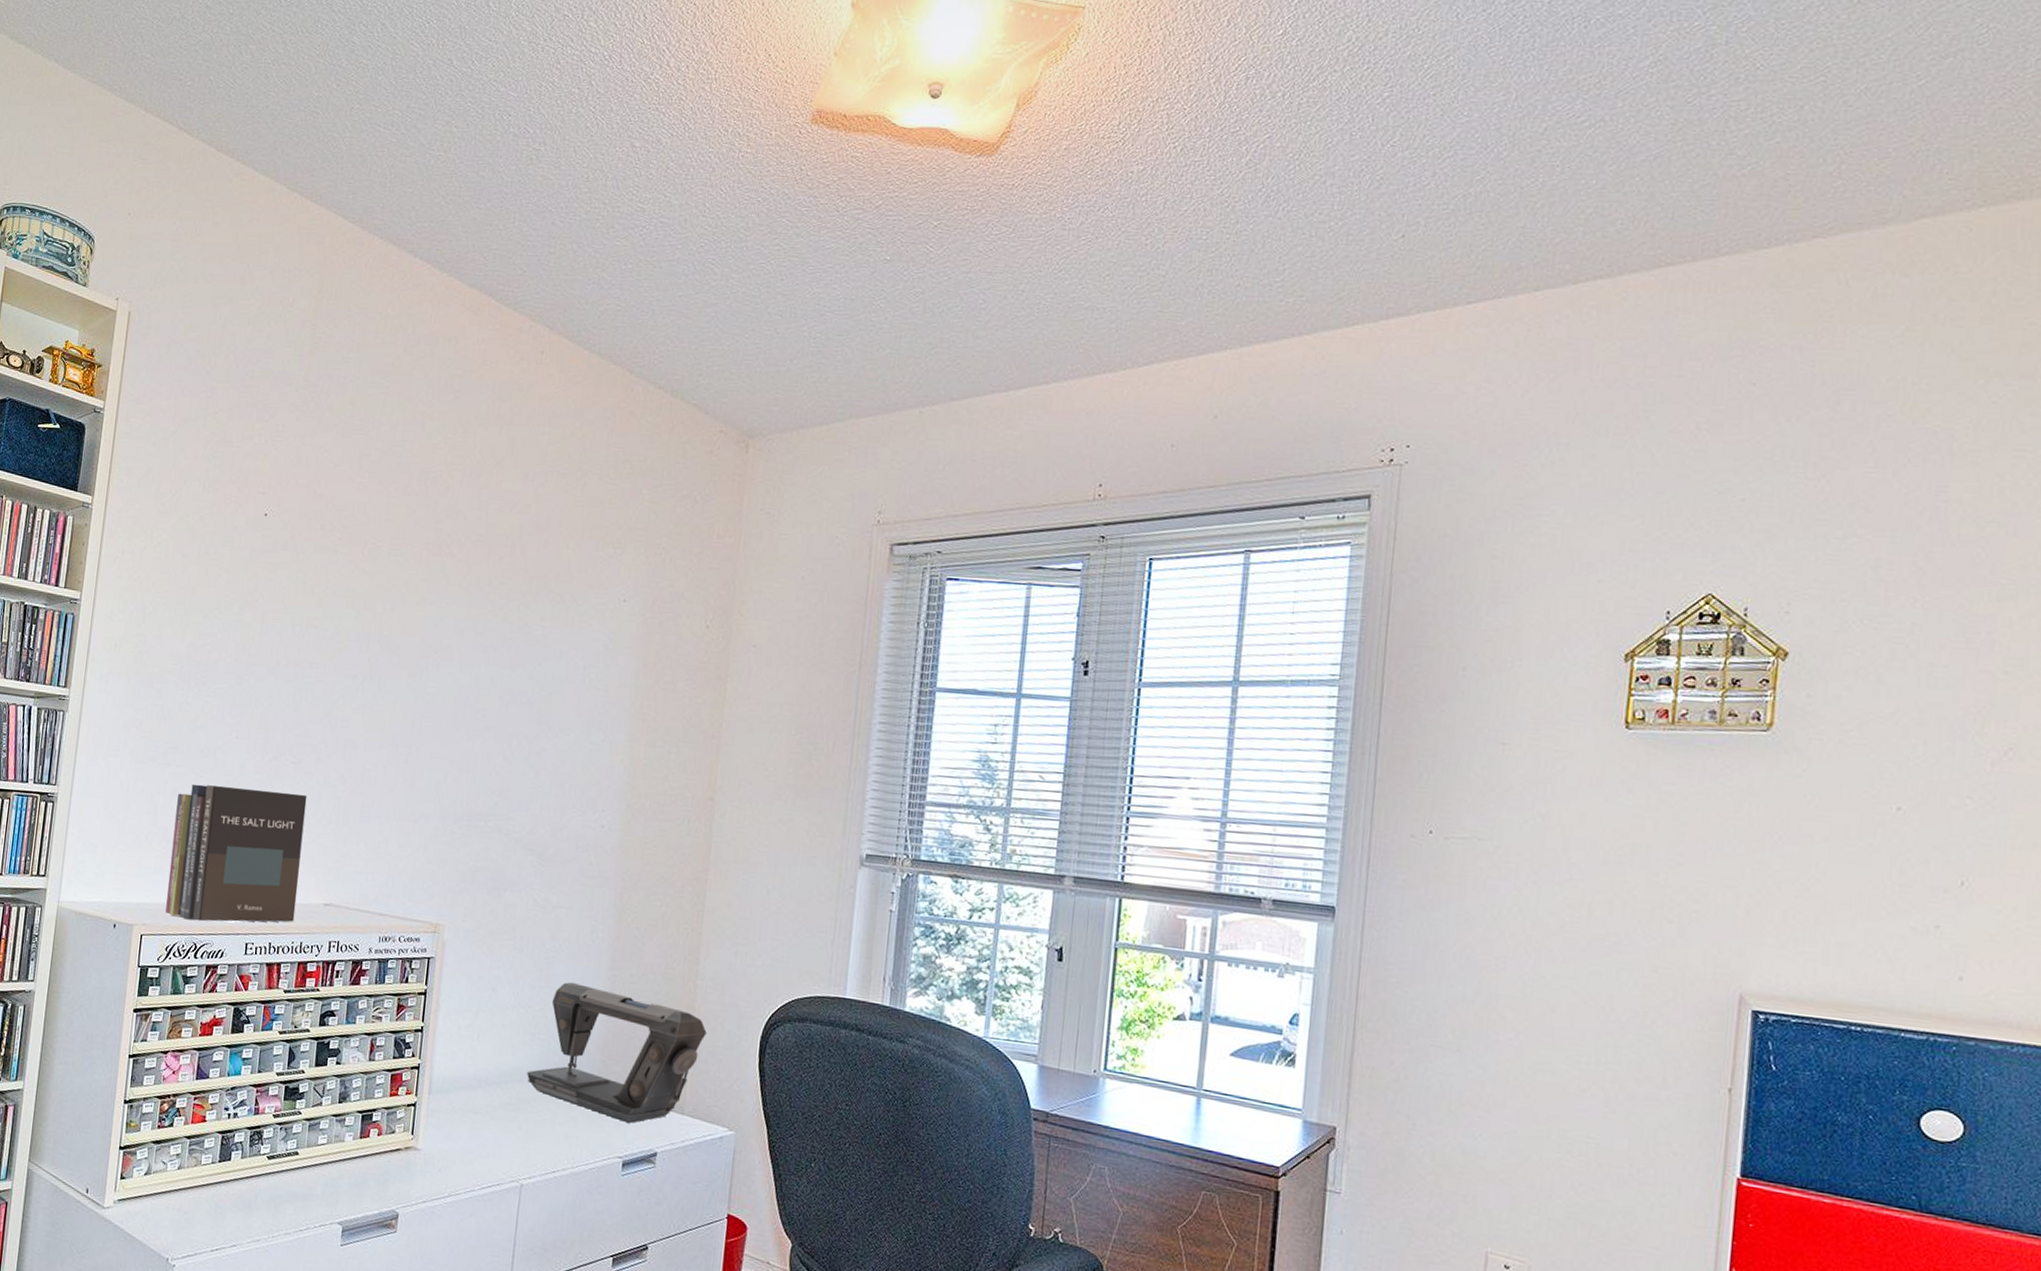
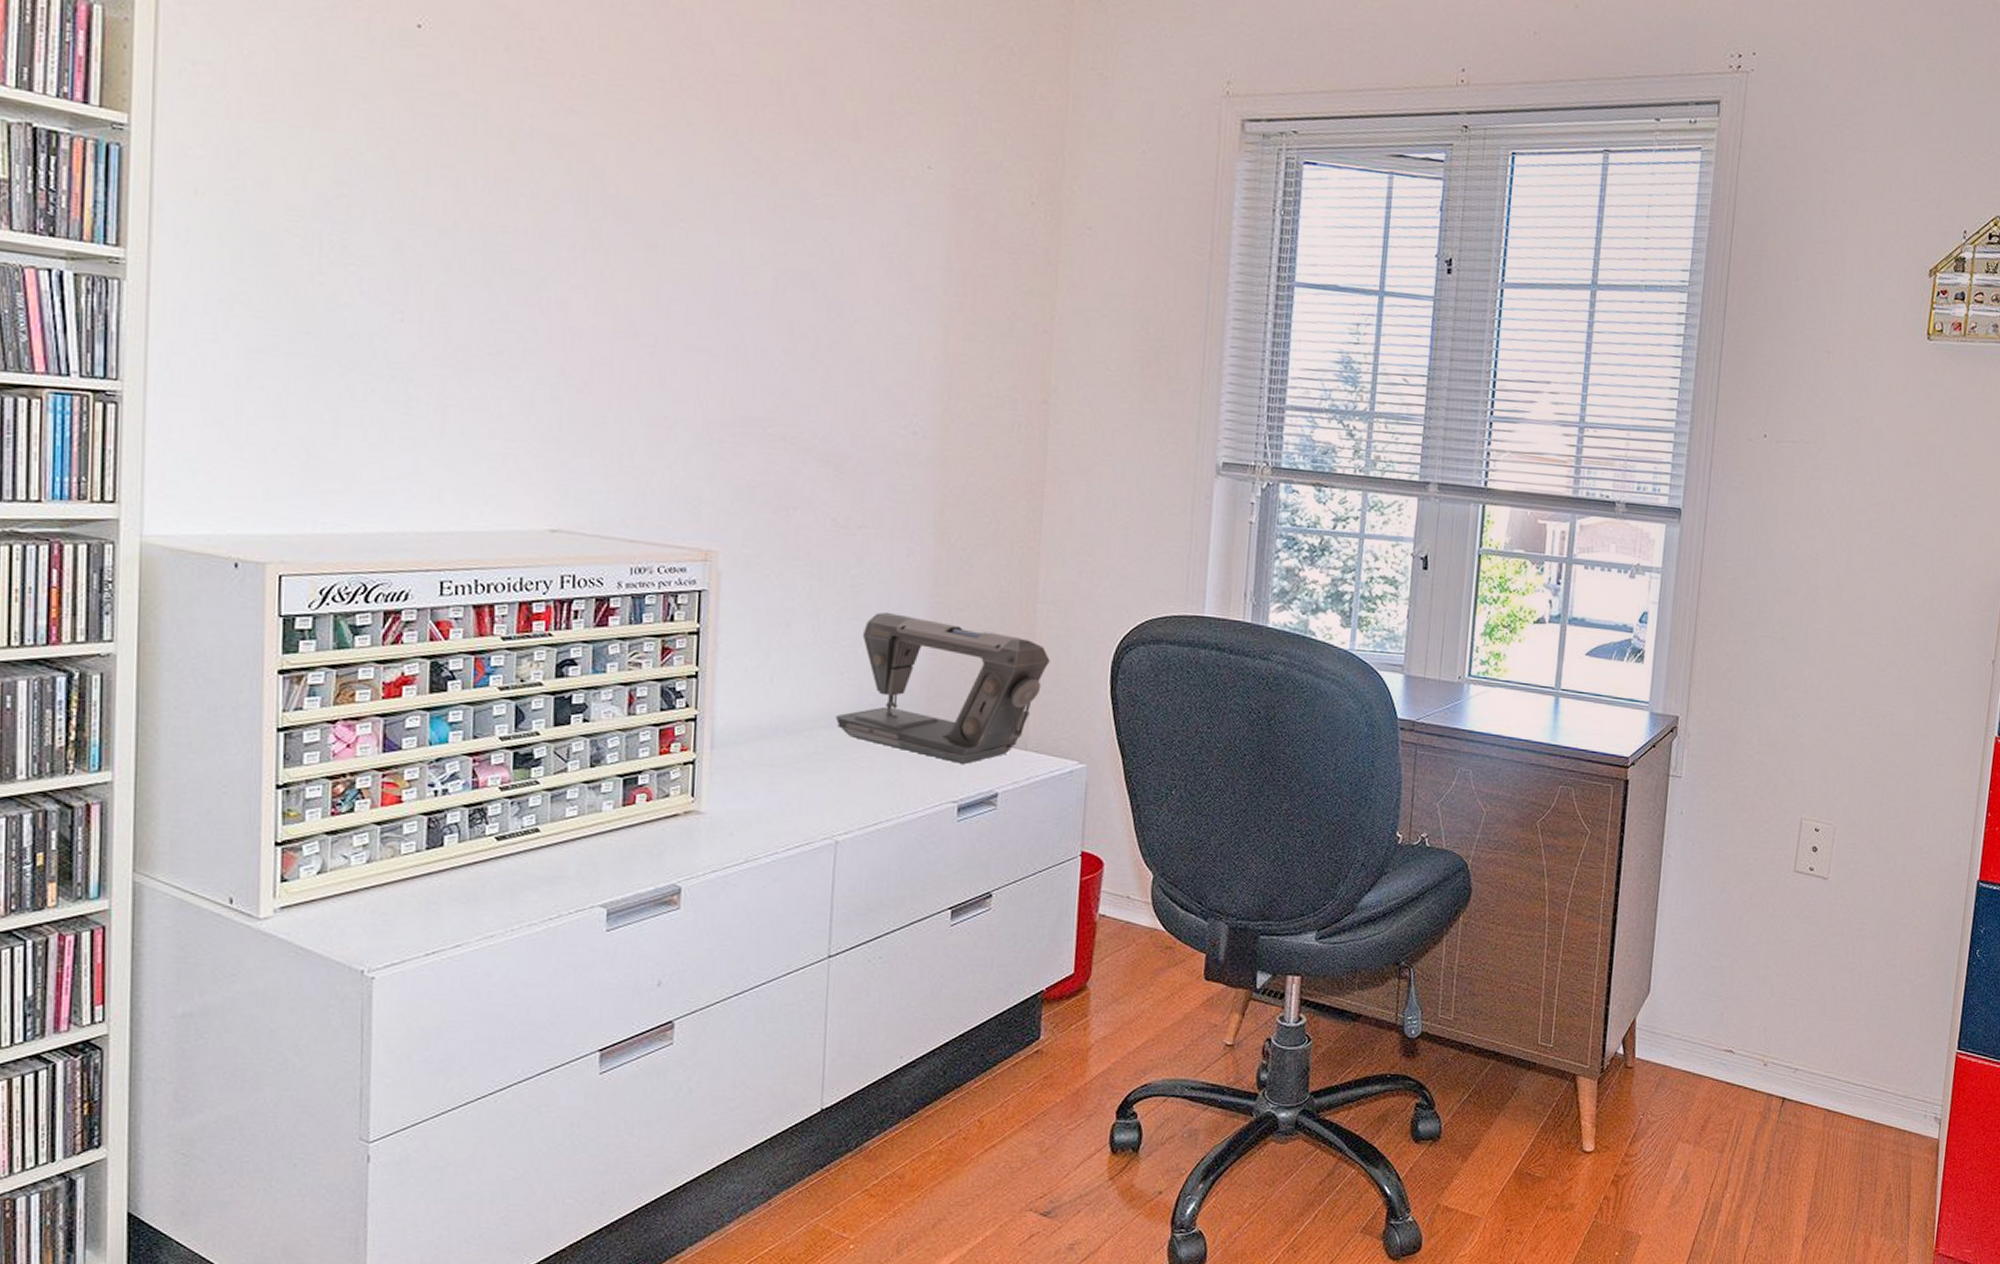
books: present [165,784,307,923] -> none [314,379,515,556]

